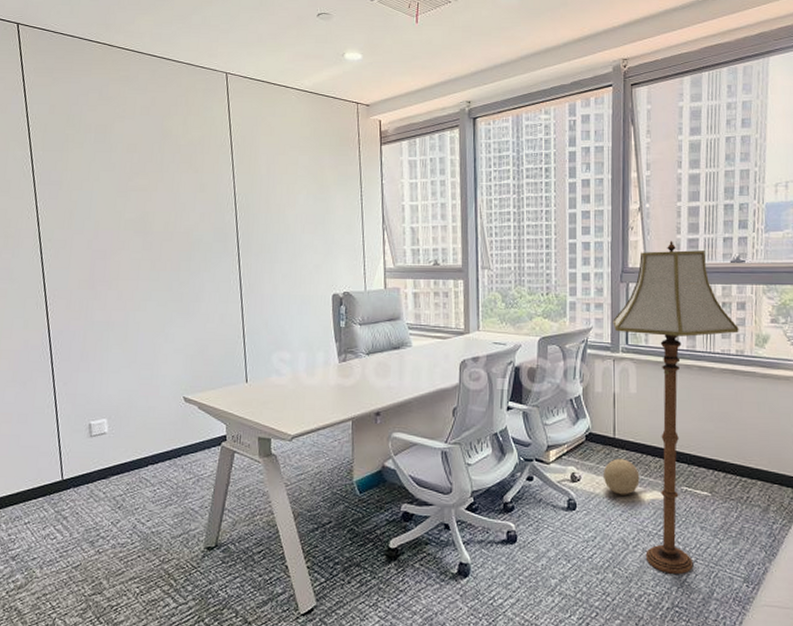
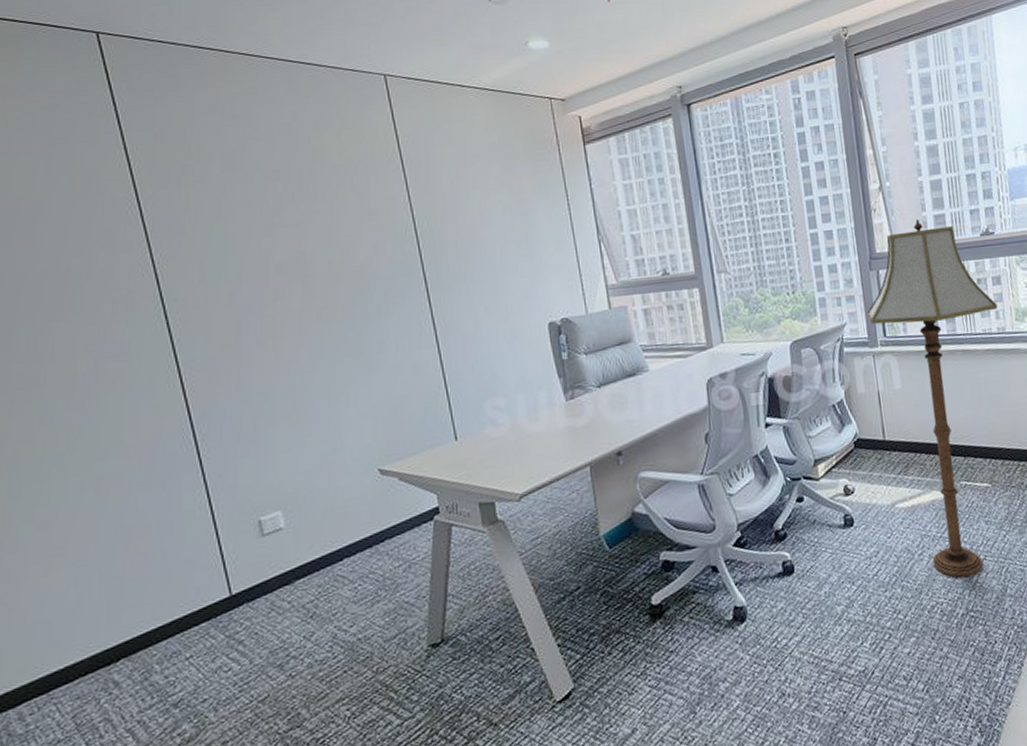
decorative ball: present [604,458,640,495] -> none [877,461,917,502]

